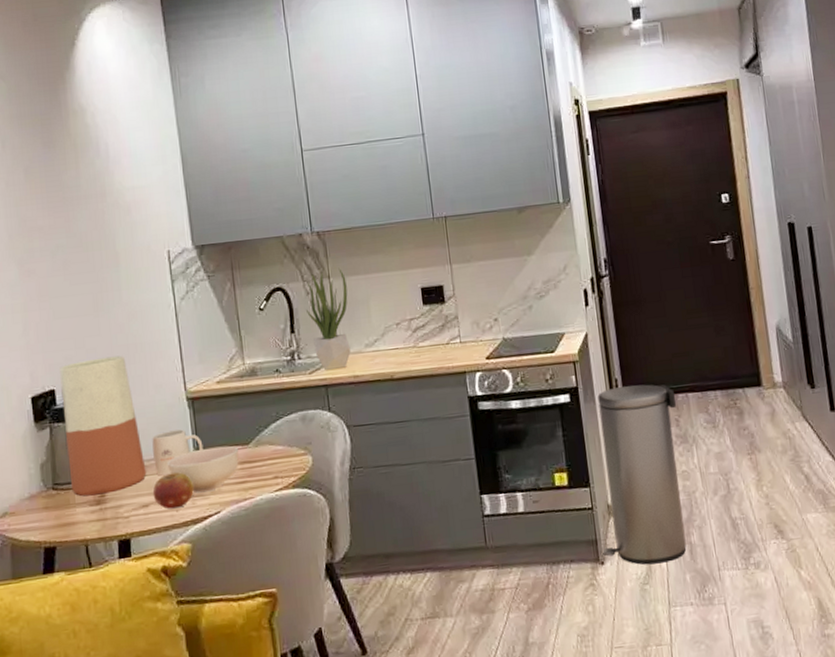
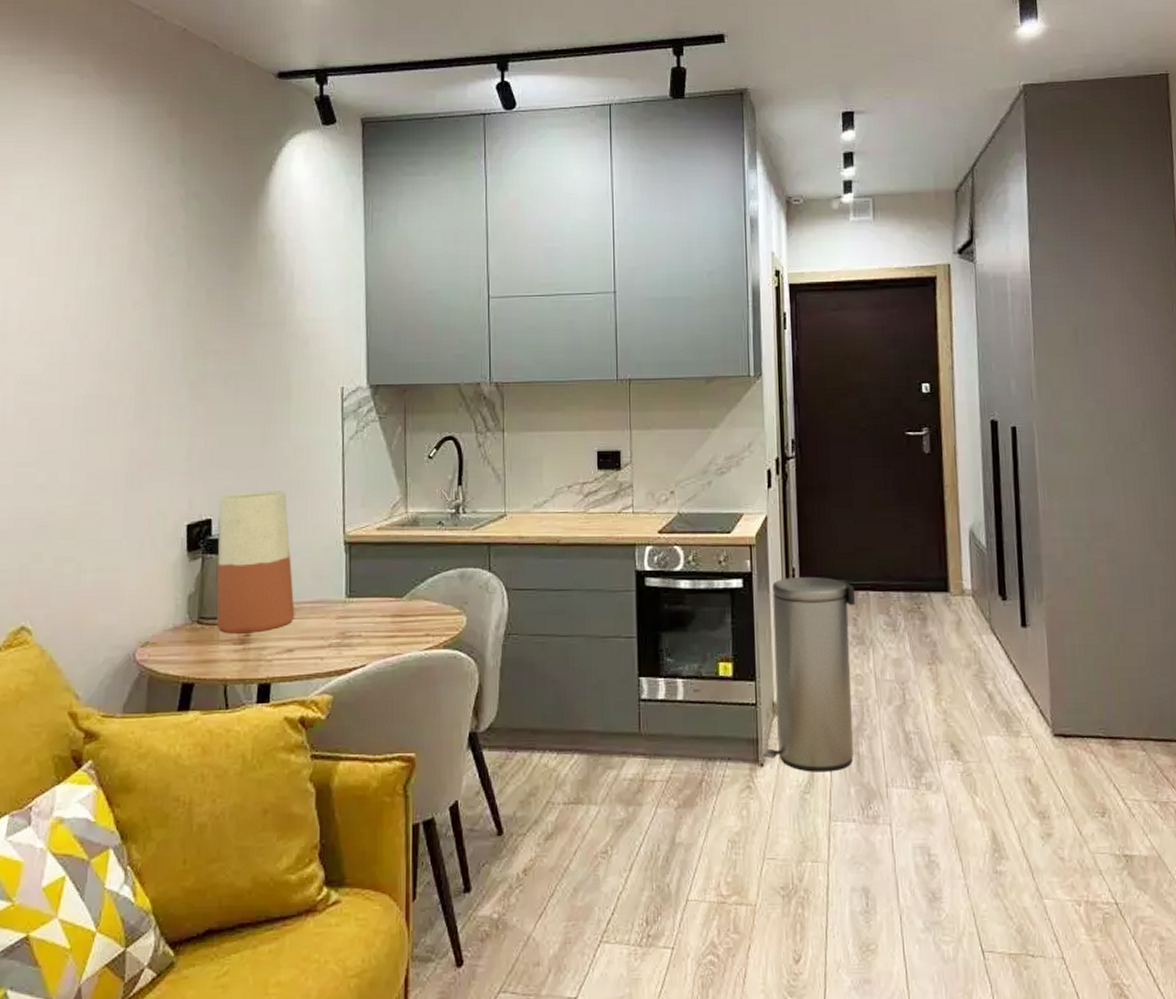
mug: present [152,429,204,477] -> none [304,574,356,622]
fruit: present [152,472,194,509] -> none [298,619,341,657]
bowl: present [166,445,239,493] -> none [316,596,392,643]
potted plant: present [306,267,351,370] -> none [477,422,521,527]

